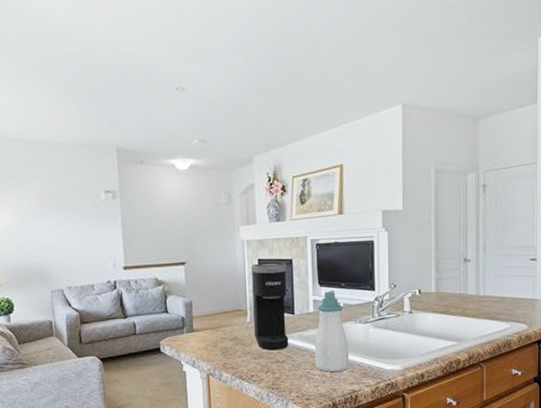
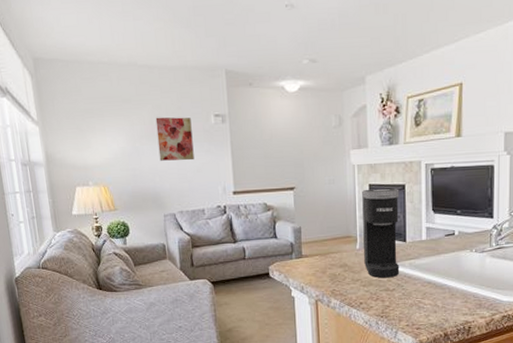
wall art: none [44,192,84,236] -> present [155,117,194,161]
soap bottle: present [315,290,349,372] -> none [427,217,462,302]

